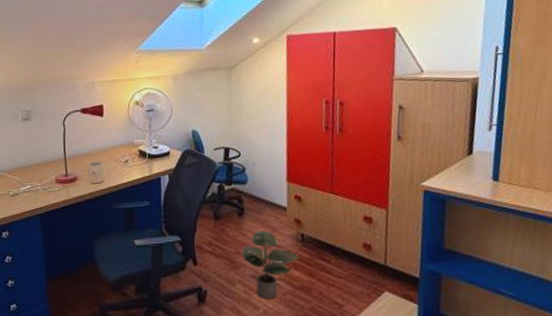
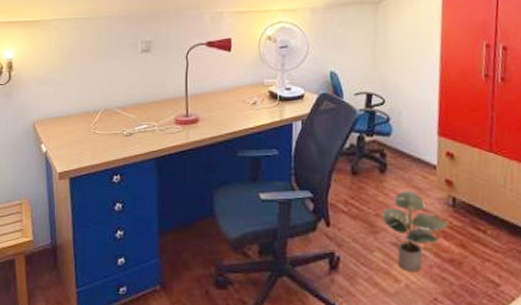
mug: present [87,161,111,184] -> none [211,101,237,127]

